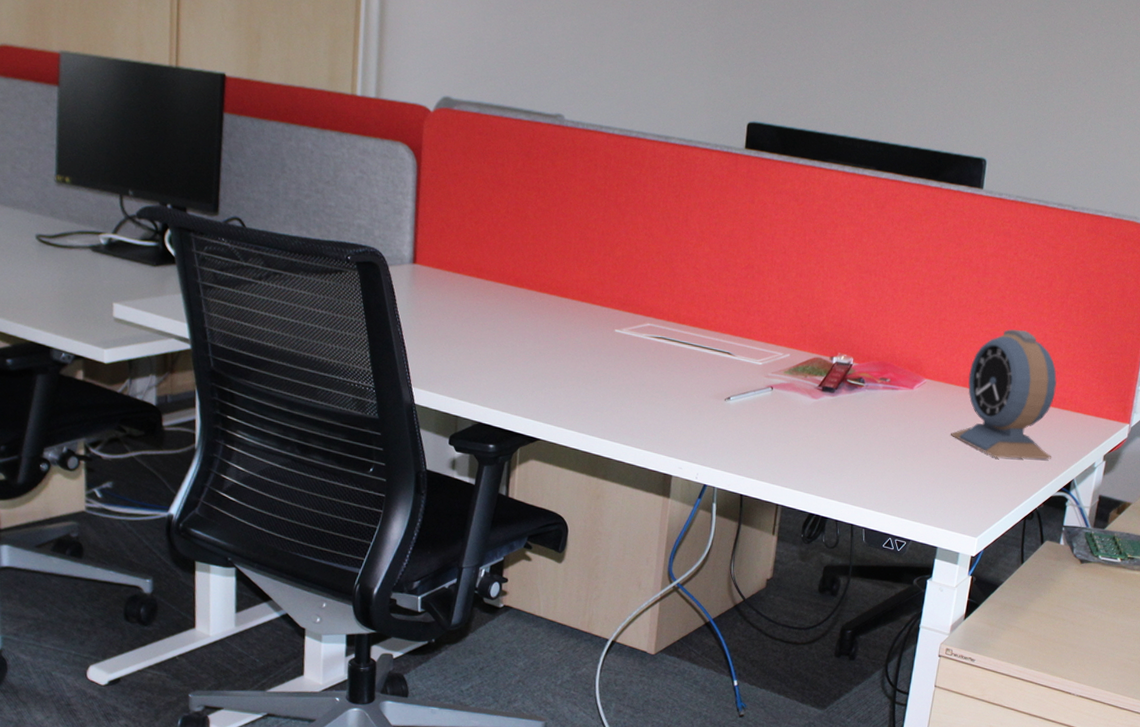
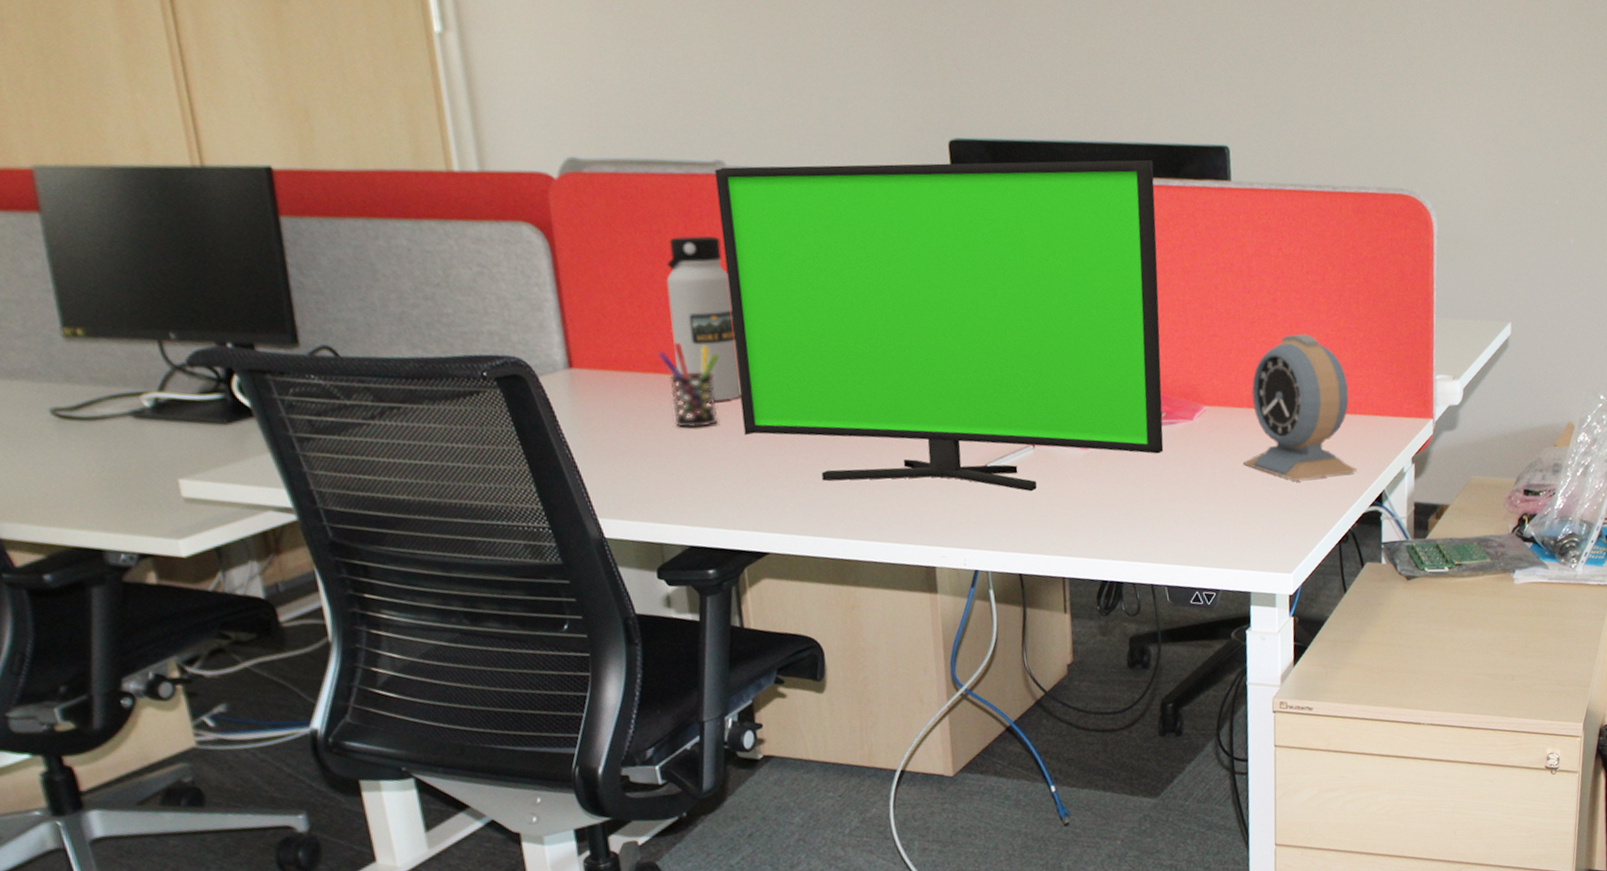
pen holder: none [483,256,530,328] -> present [658,343,719,428]
water bottle: none [494,171,550,309] -> present [666,235,741,401]
monitor: none [538,120,918,427] -> present [714,159,1164,492]

